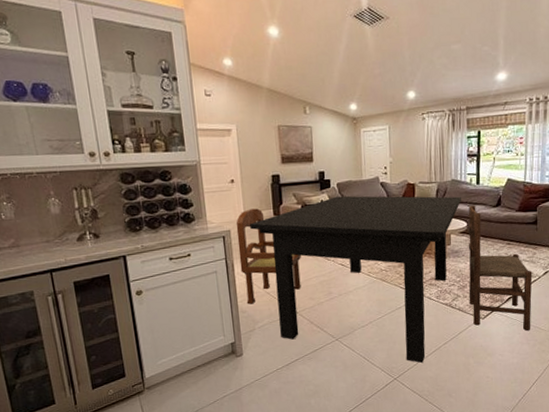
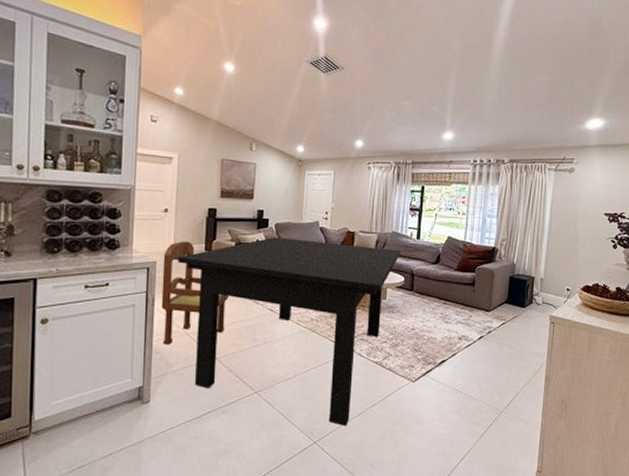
dining chair: present [468,205,533,331] -> none [400,260,467,400]

